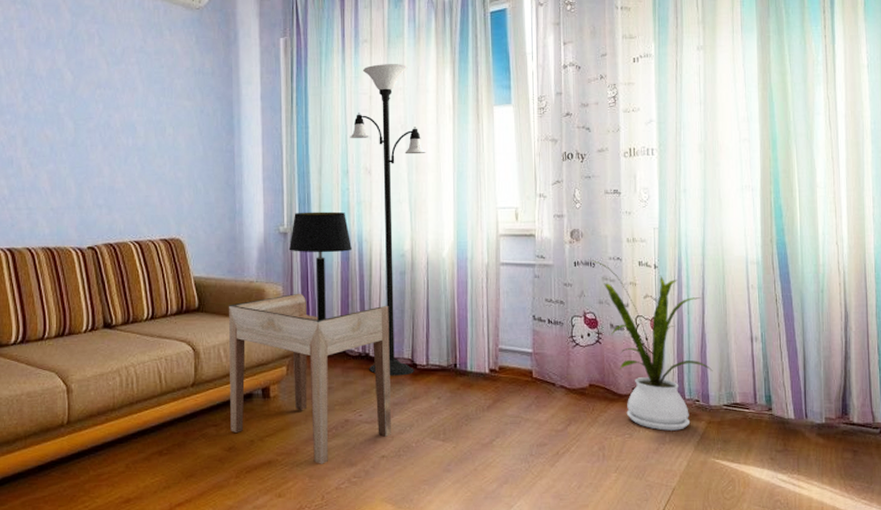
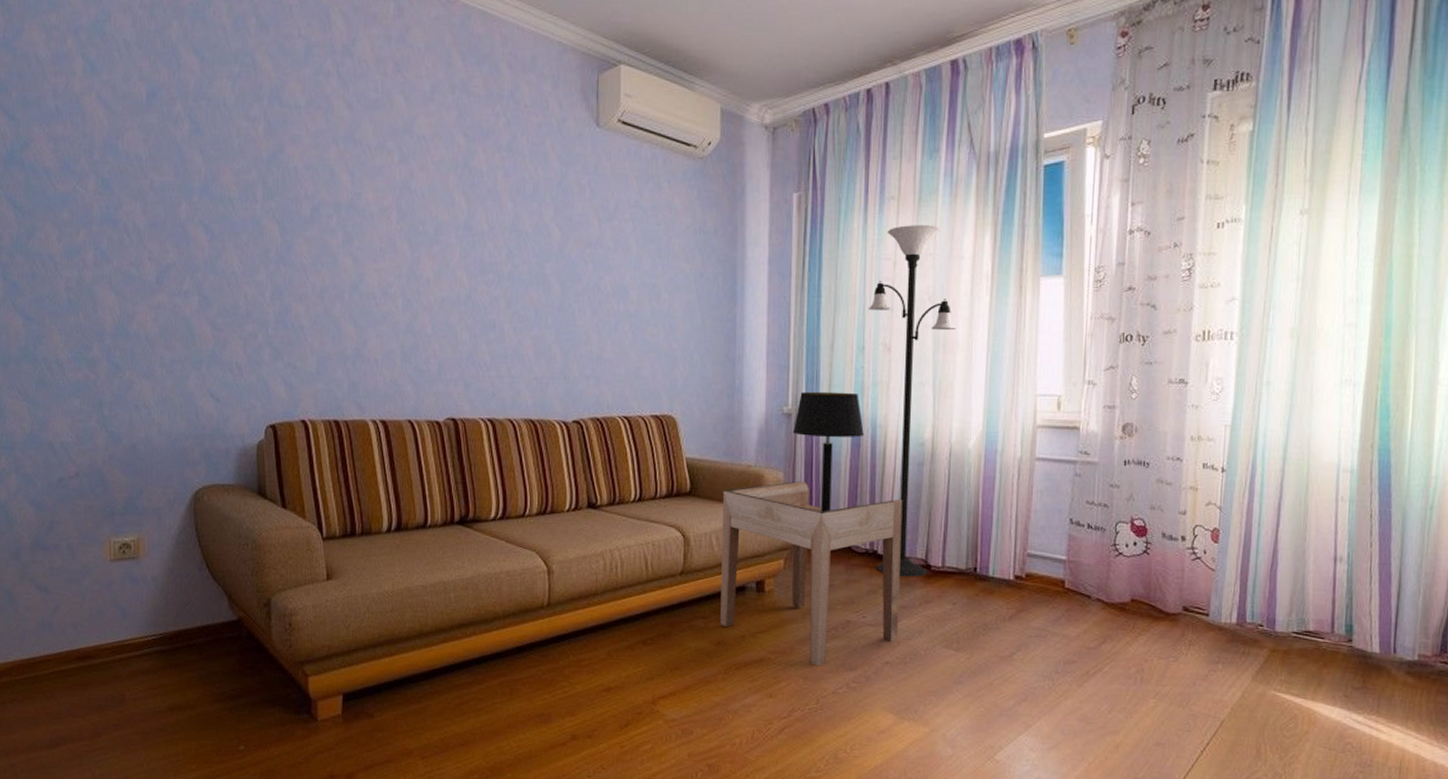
house plant: present [588,259,713,431] -> none [1141,458,1283,657]

